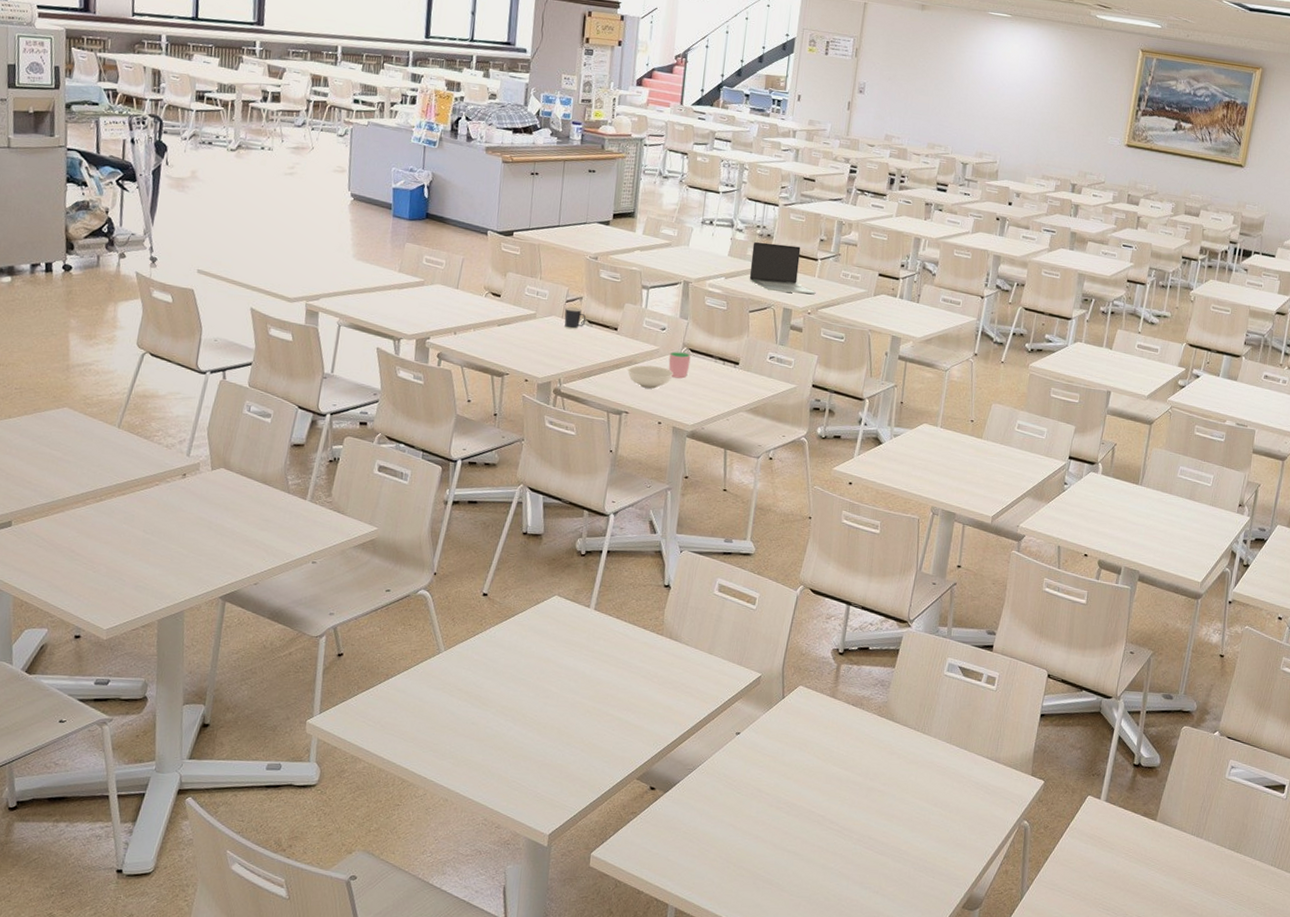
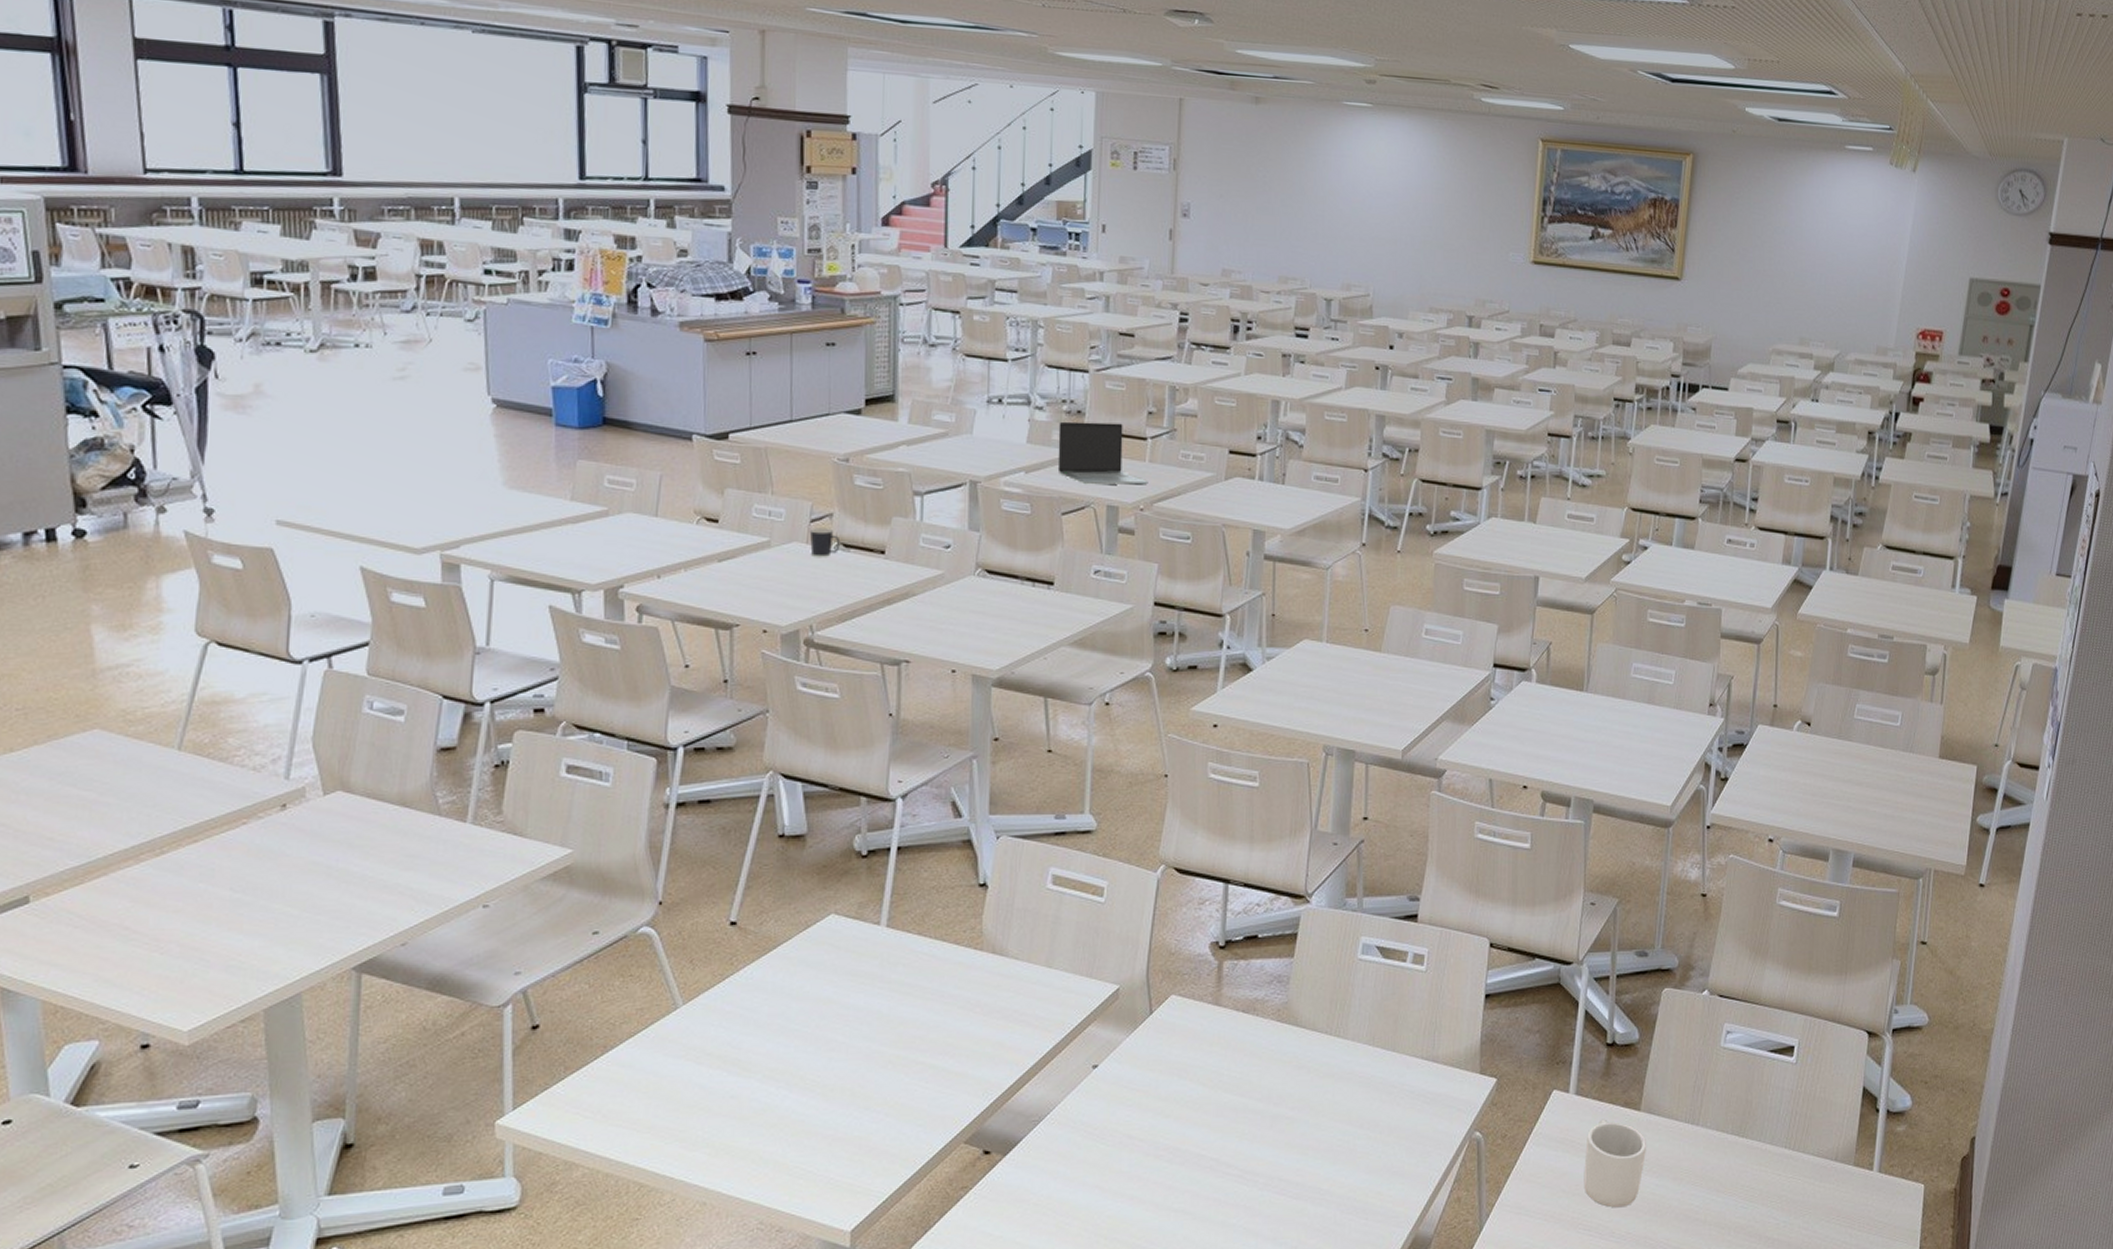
bowl: present [627,365,673,389] -> none [904,597,966,627]
cup: present [668,351,691,379] -> none [958,575,988,610]
mug: none [1106,823,1160,896] -> present [1584,1119,1647,1208]

